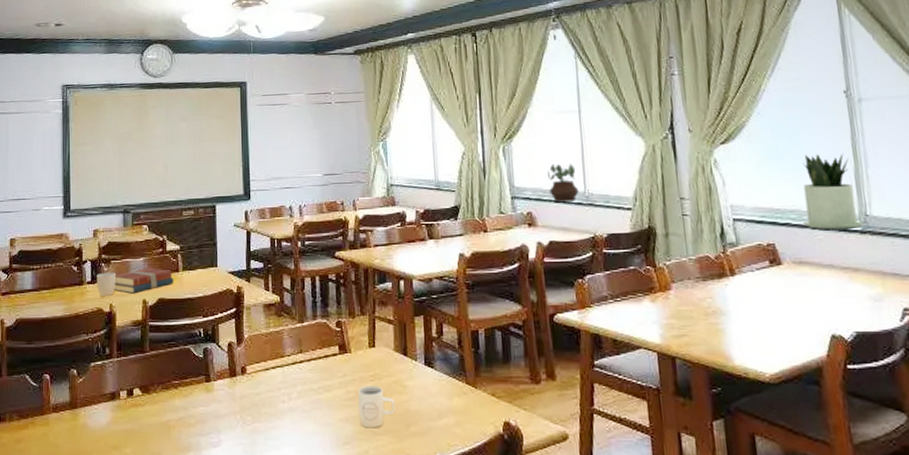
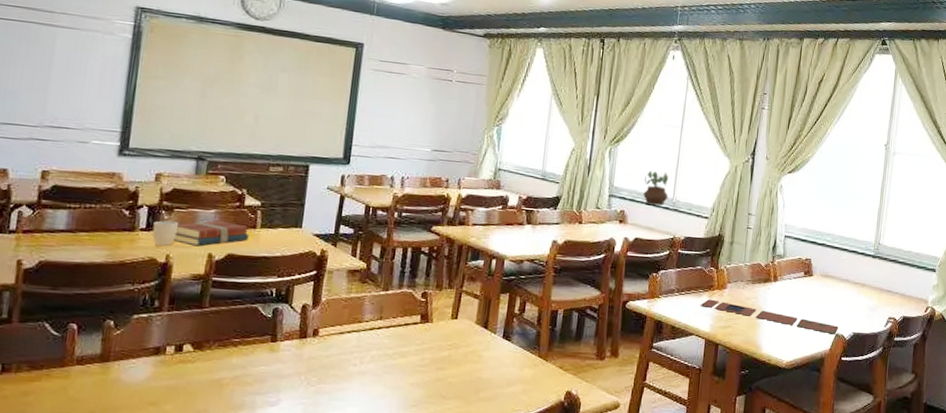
mug: present [357,386,396,428] -> none [430,354,469,393]
papers: none [642,304,834,336] -> present [700,299,839,335]
planter: present [803,153,863,231] -> none [835,191,877,254]

